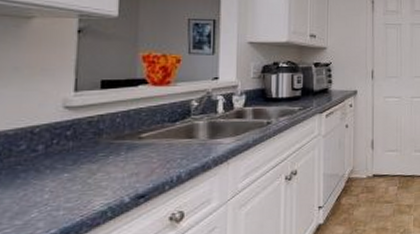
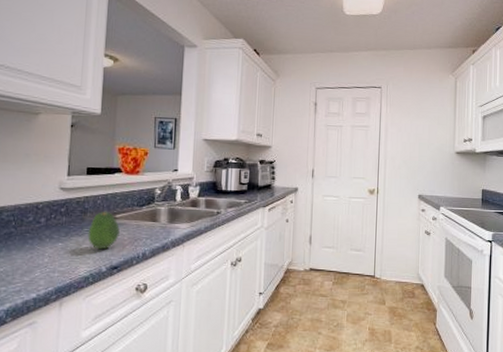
fruit: none [104,130,147,177] -> present [87,211,120,250]

